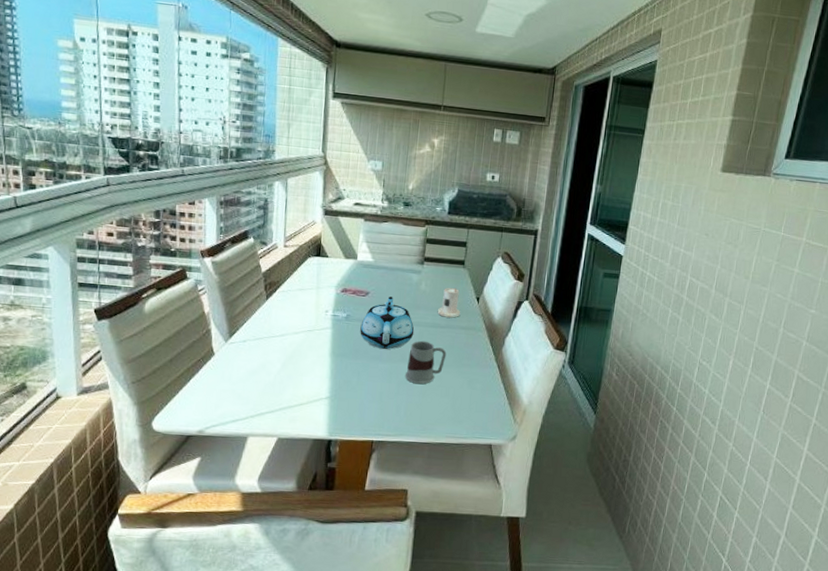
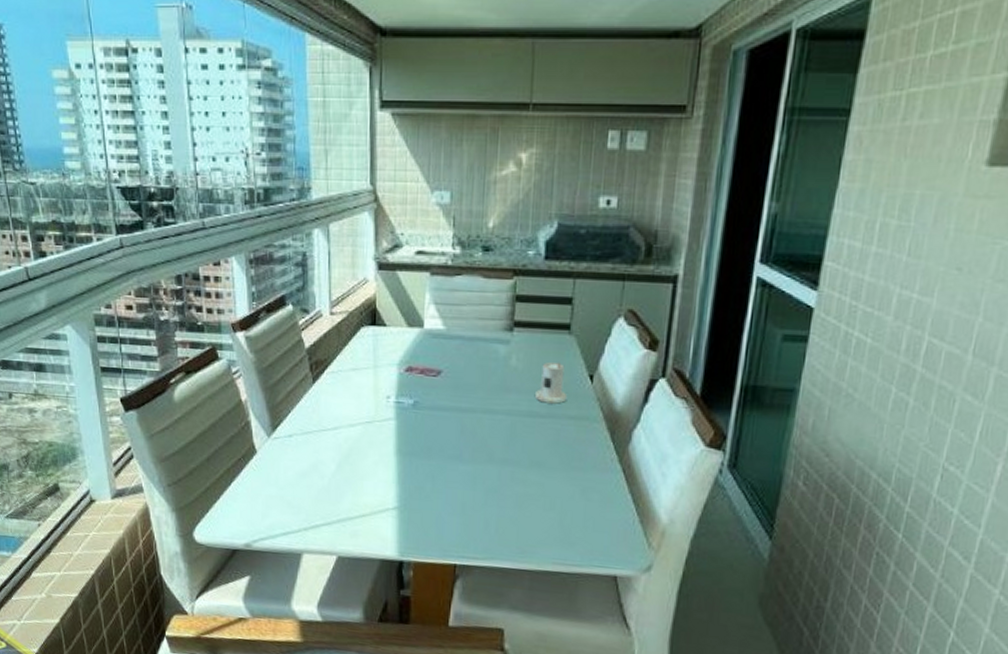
teapot: present [360,296,415,349] -> none [432,376,504,447]
mug: present [404,340,447,385] -> none [493,435,550,493]

